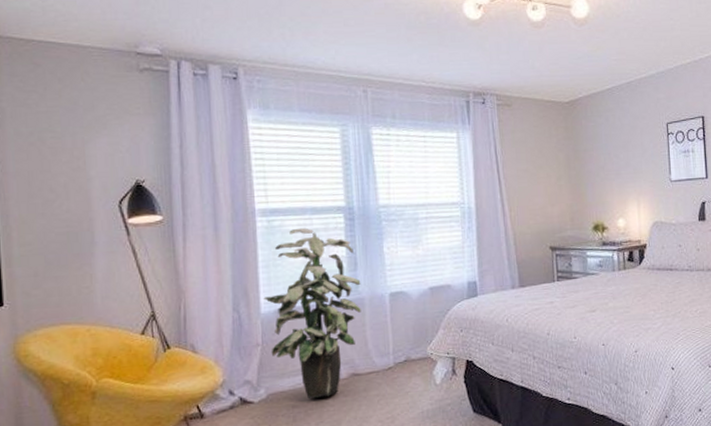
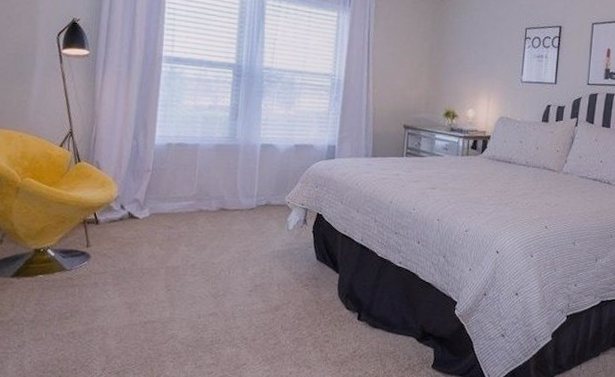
indoor plant: present [263,227,361,398] -> none [158,77,239,224]

